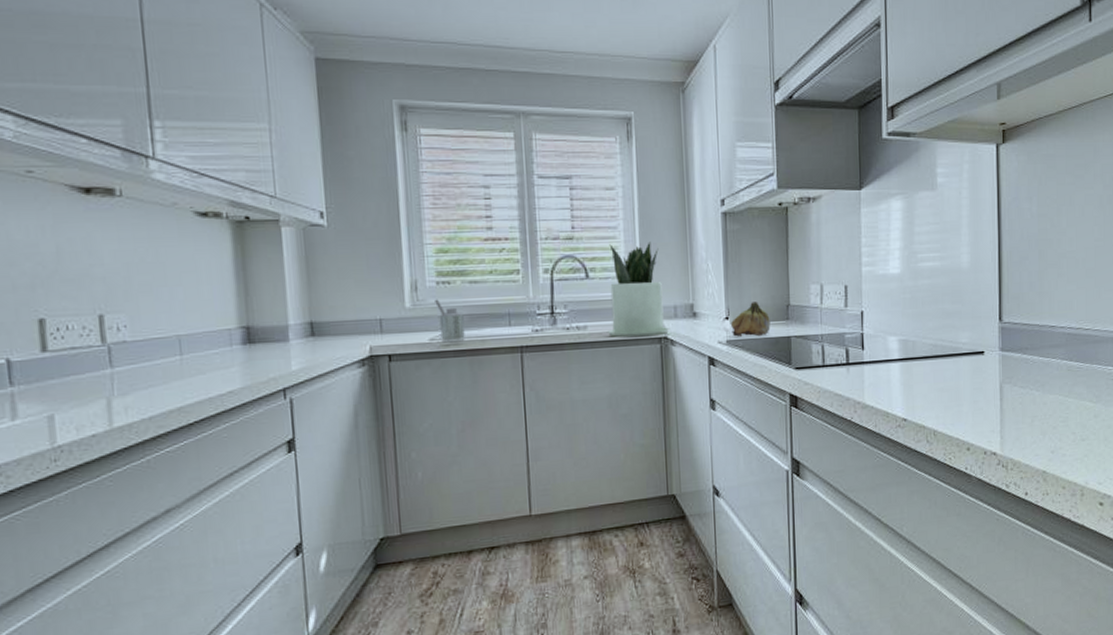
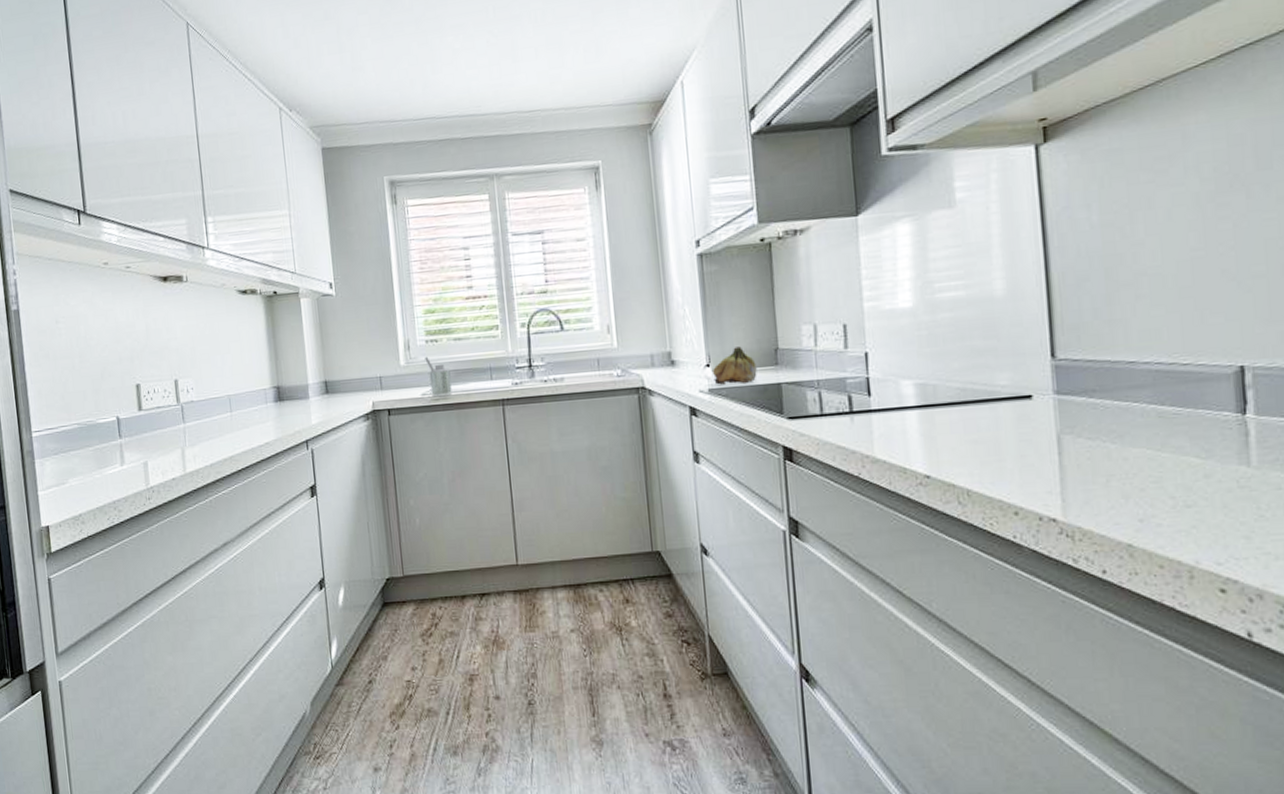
planter: present [607,241,670,339] -> none [582,290,647,390]

